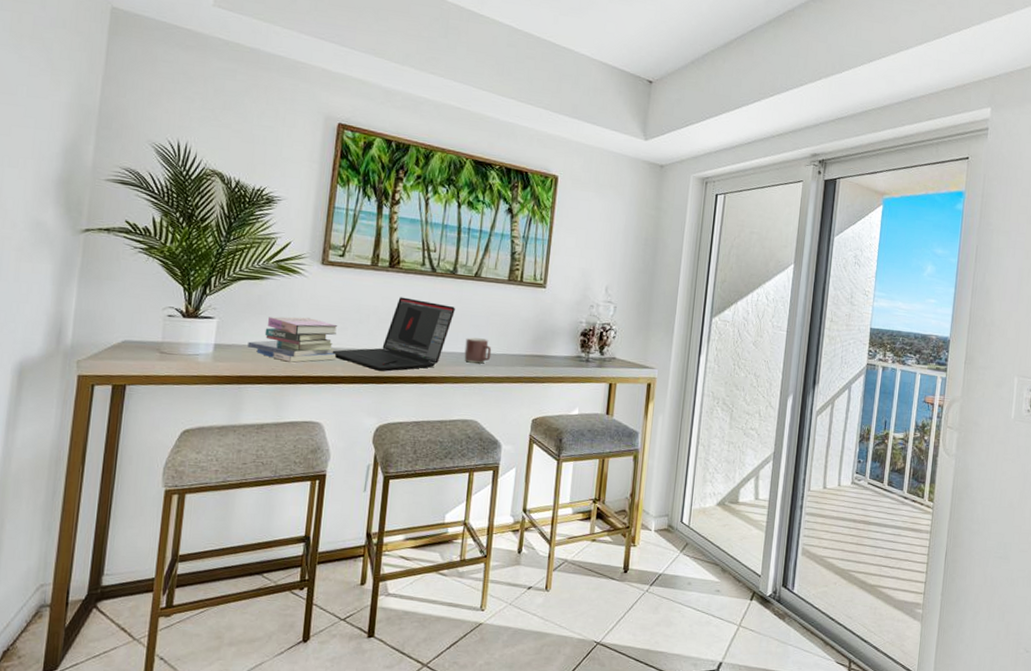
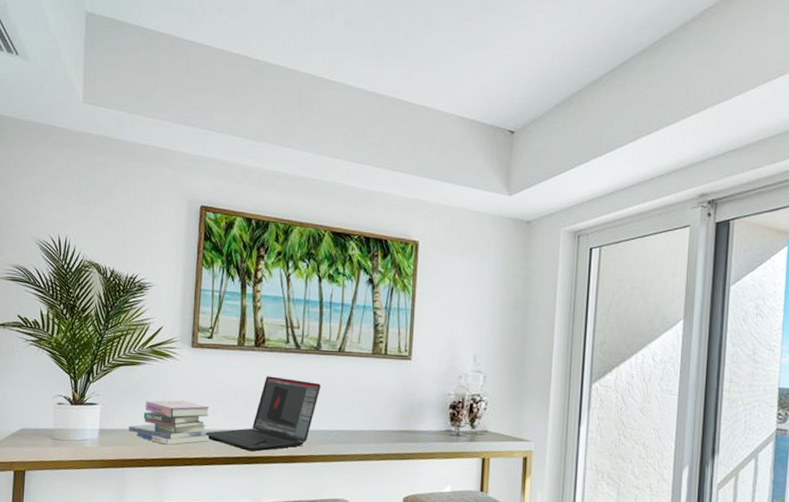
mug: present [464,337,492,364] -> none [332,414,359,441]

